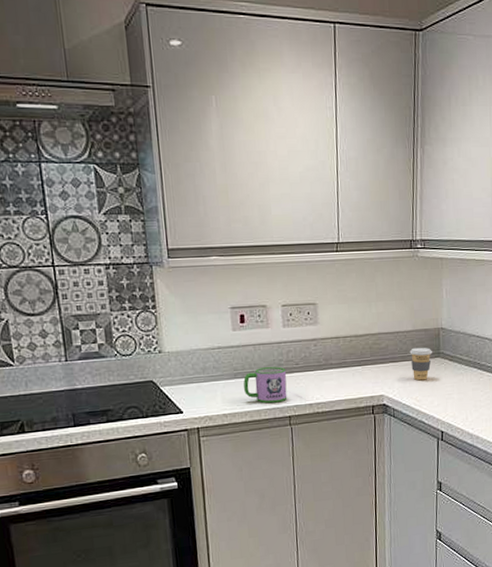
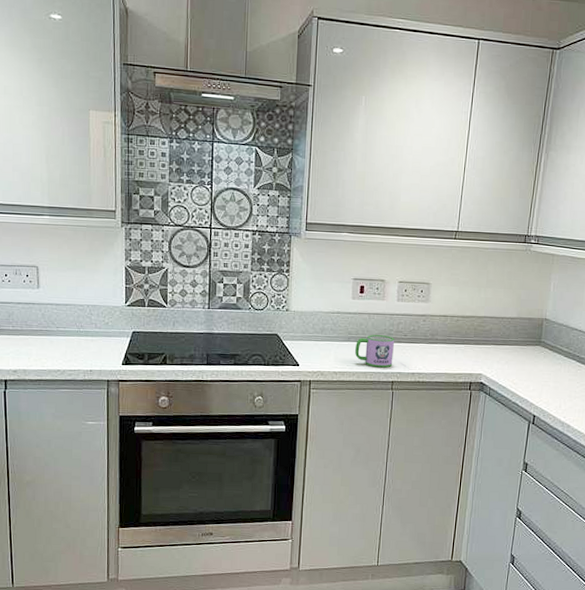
coffee cup: present [409,347,432,381] -> none [511,334,534,365]

